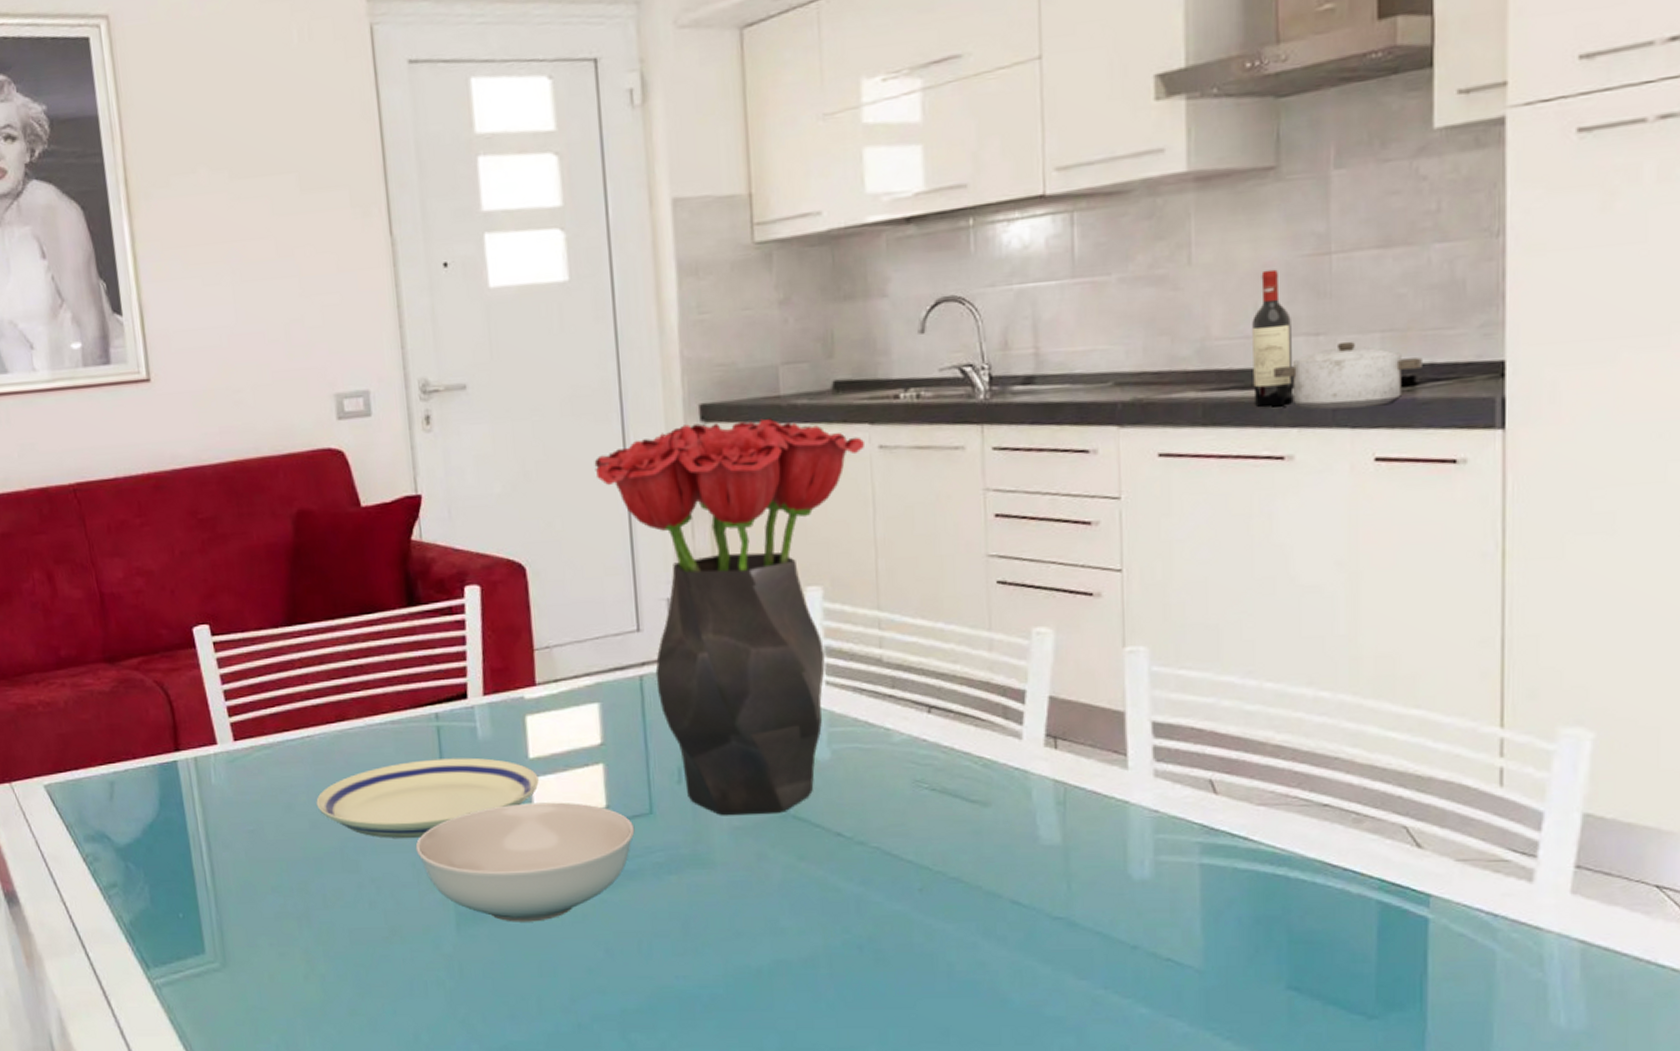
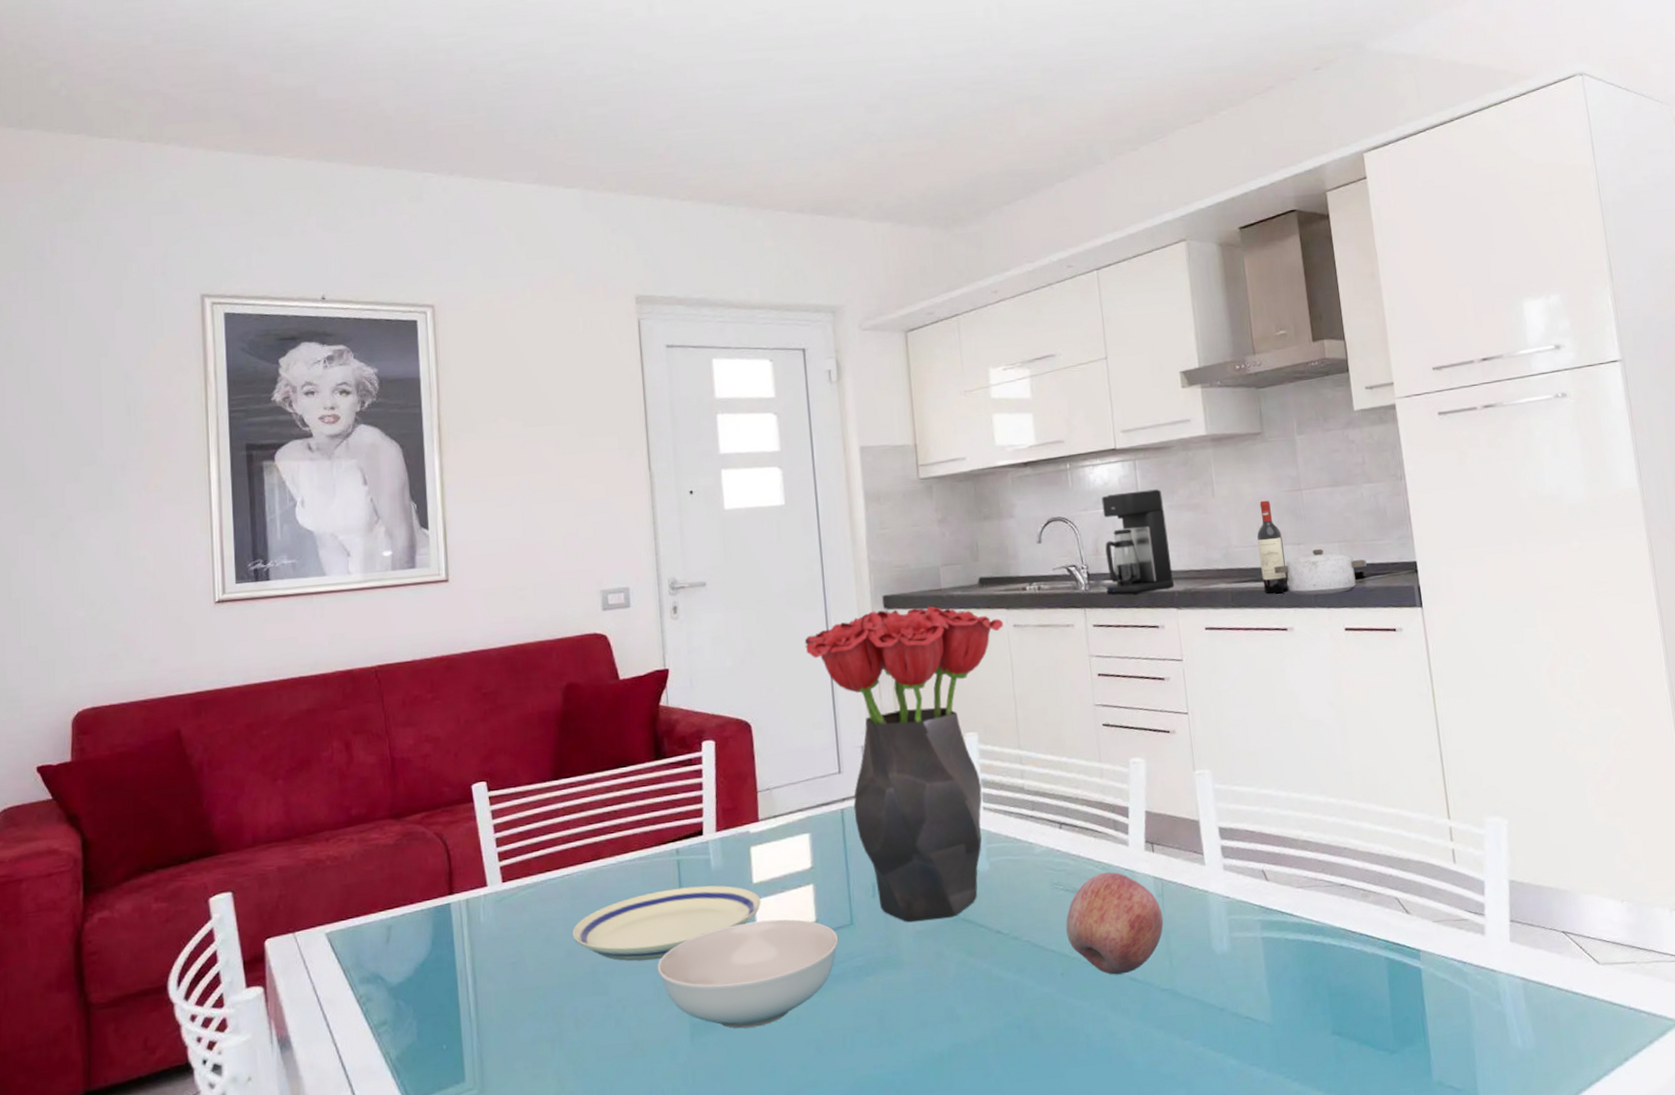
fruit: none [929,770,1063,896] -> present [1066,872,1164,975]
coffee maker: none [1015,254,1117,408] -> present [1101,489,1174,596]

